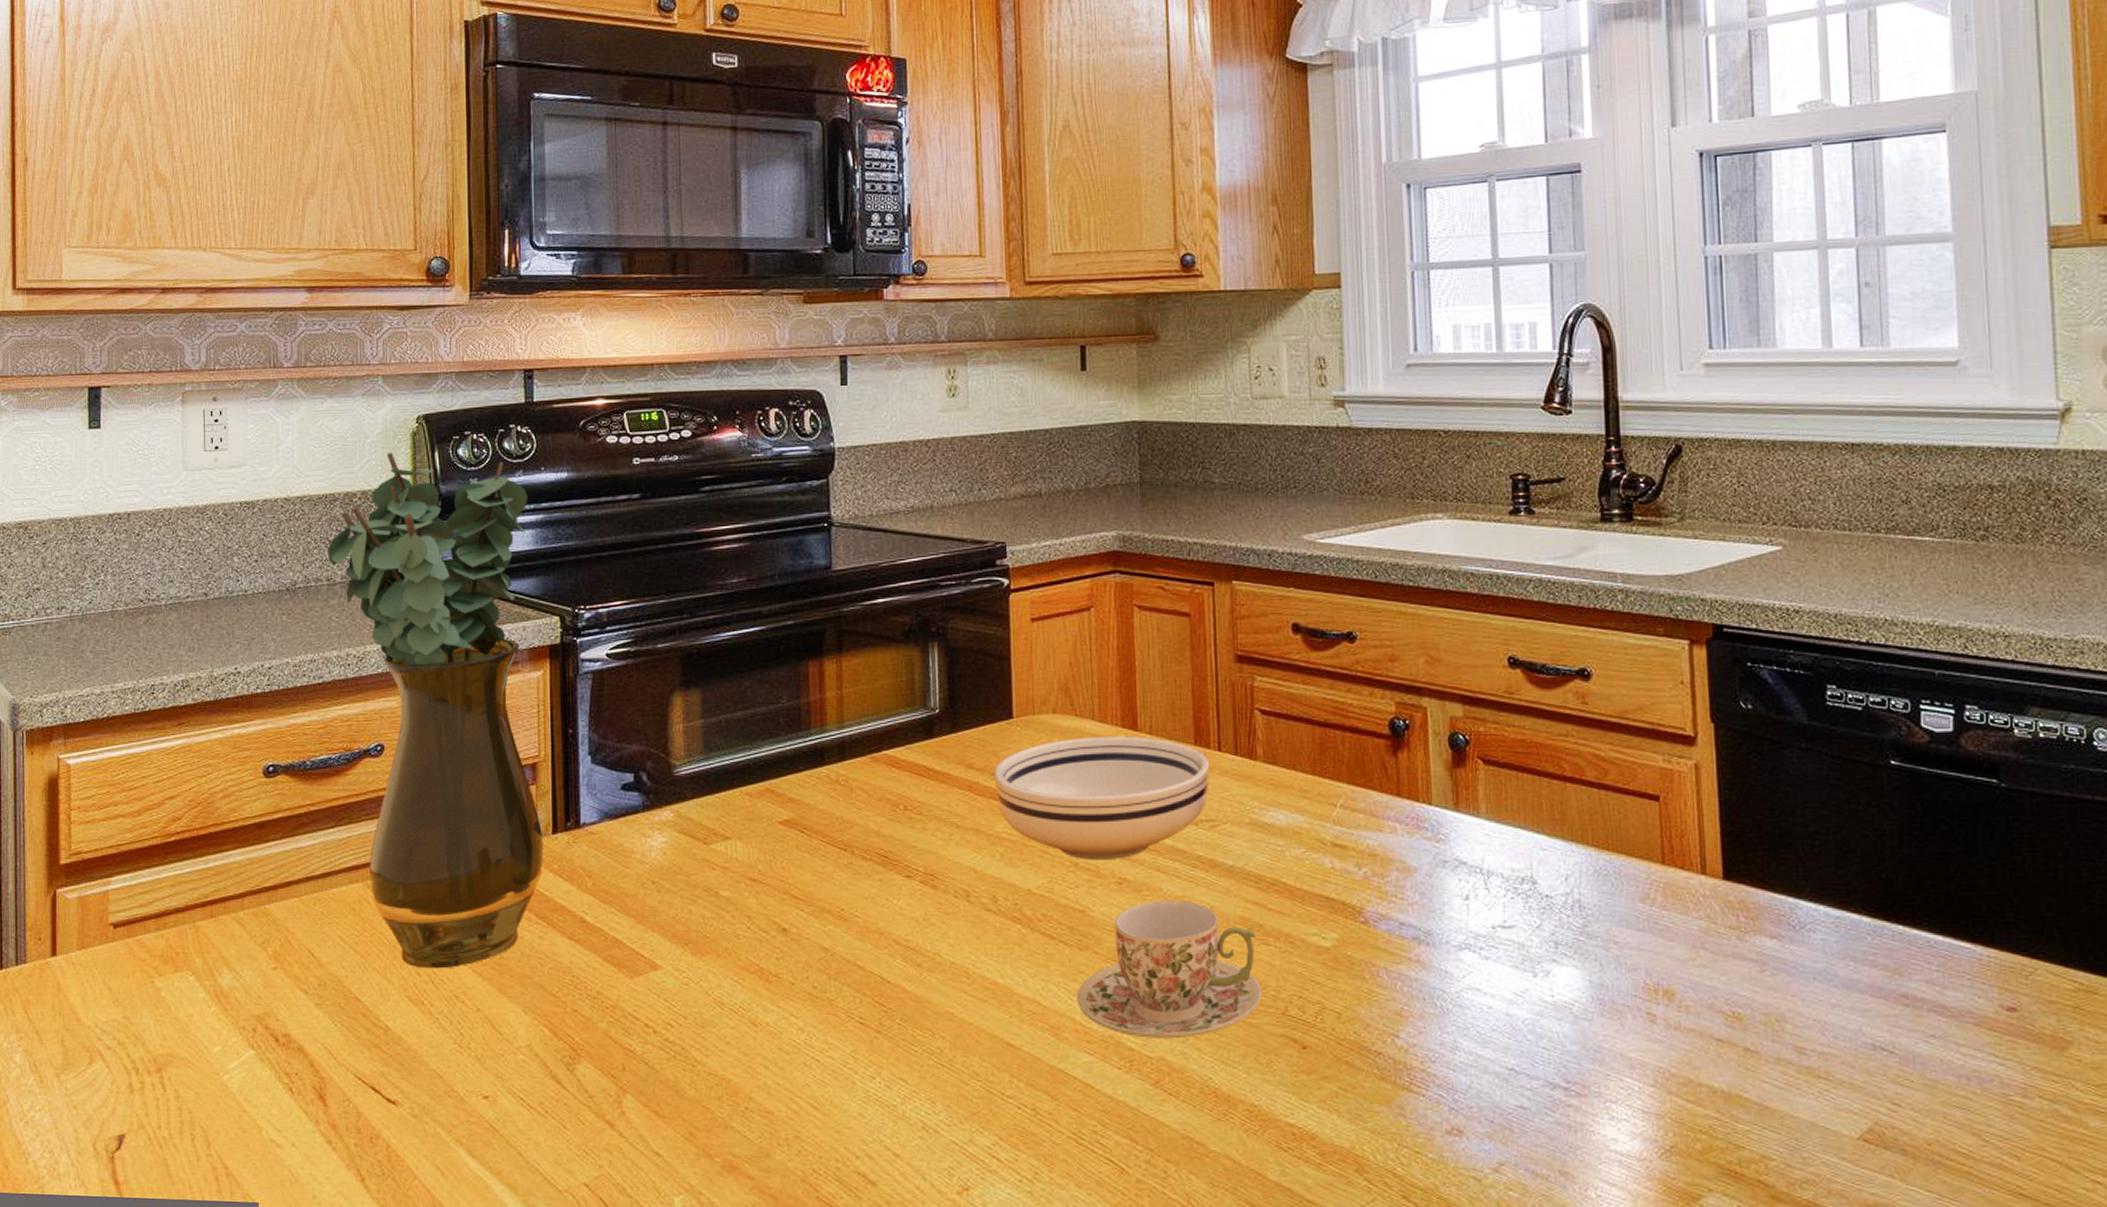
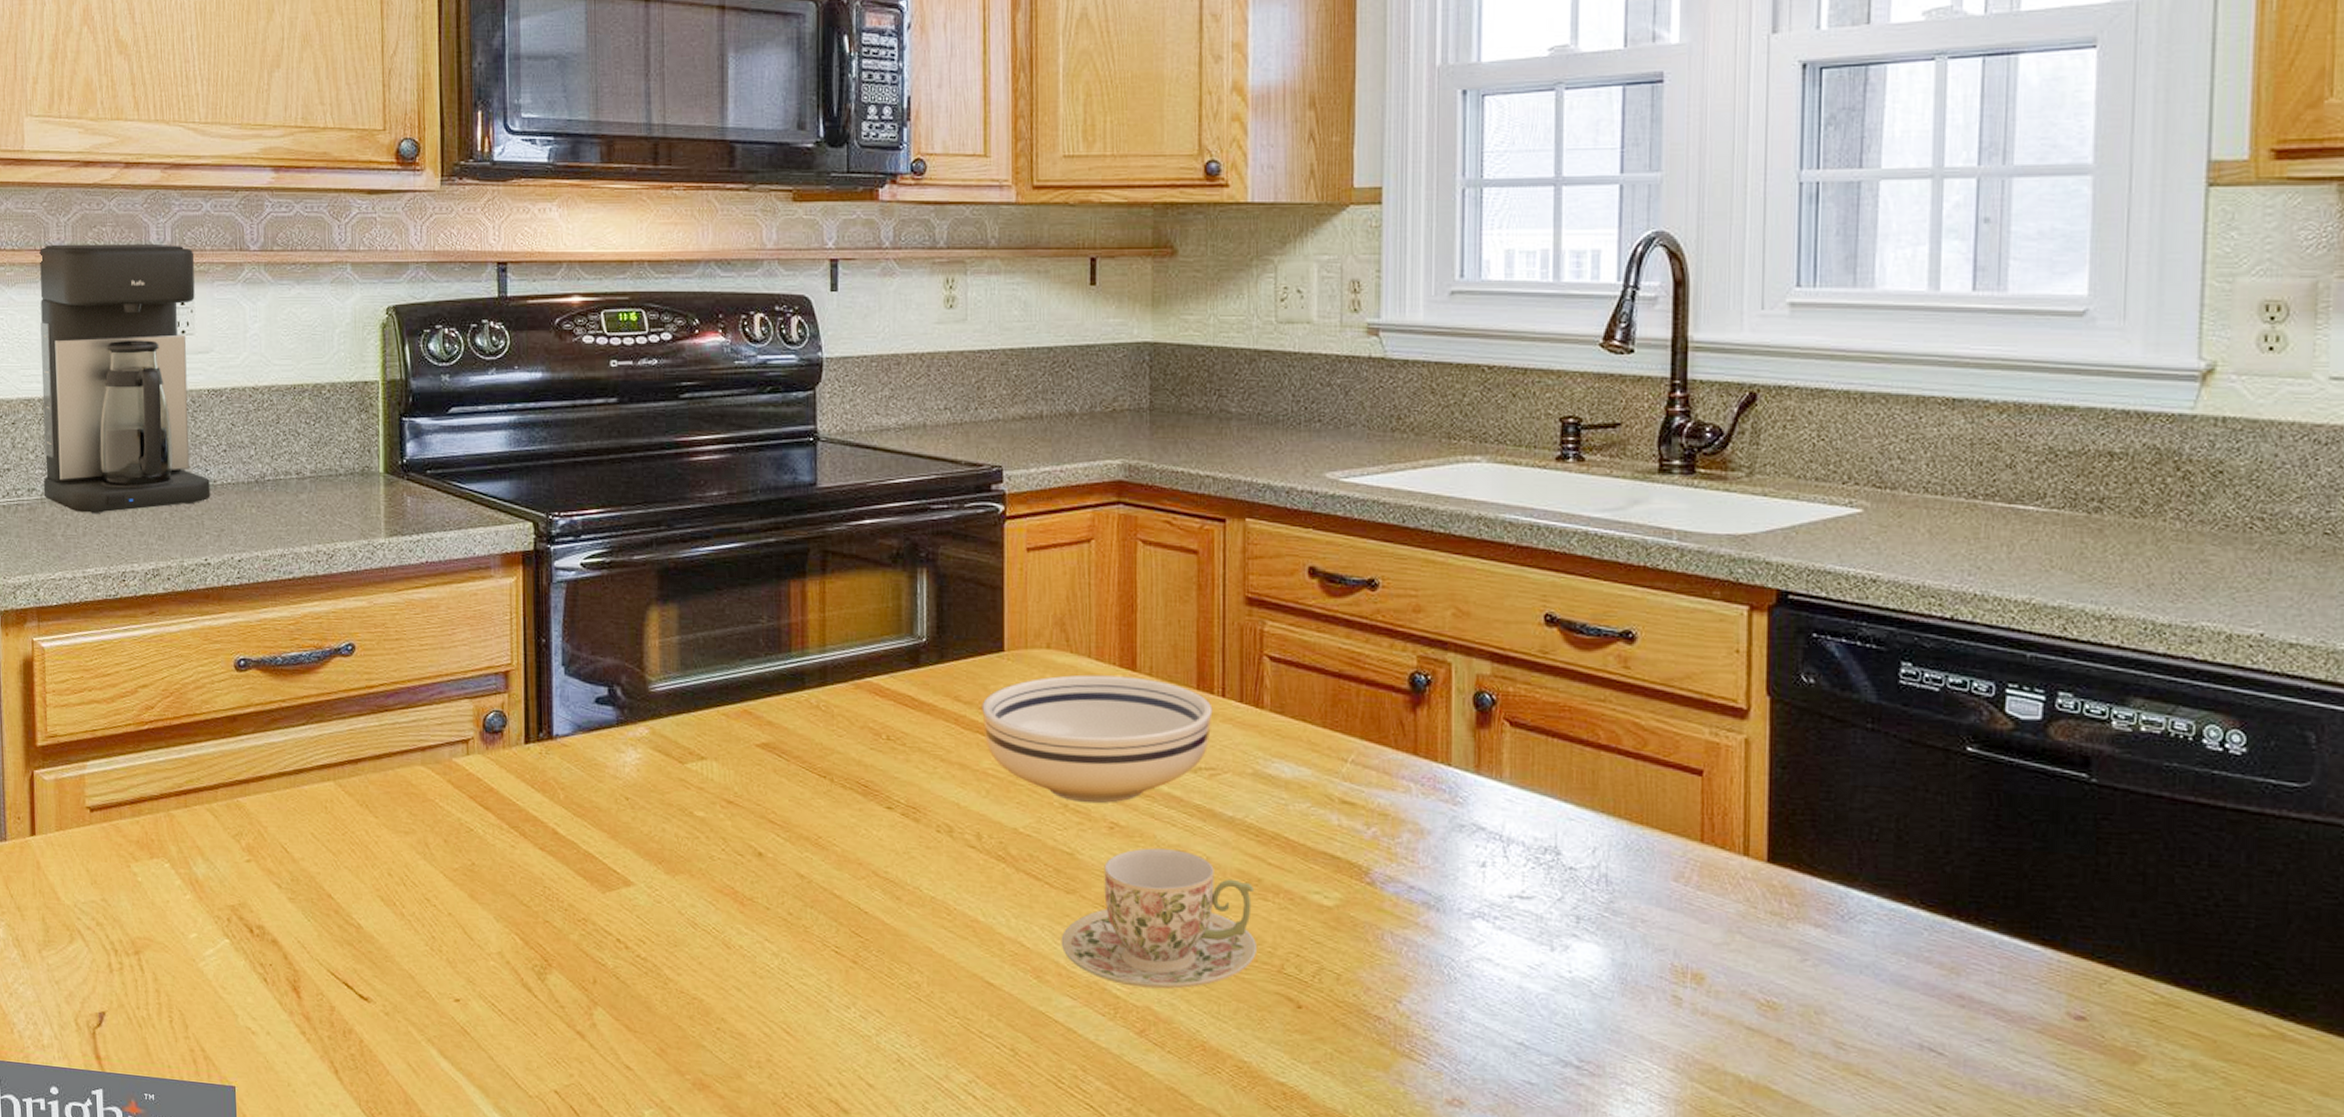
coffee maker: none [73,364,241,628] -> present [39,243,211,513]
vase: present [327,453,544,969] -> none [296,344,516,872]

